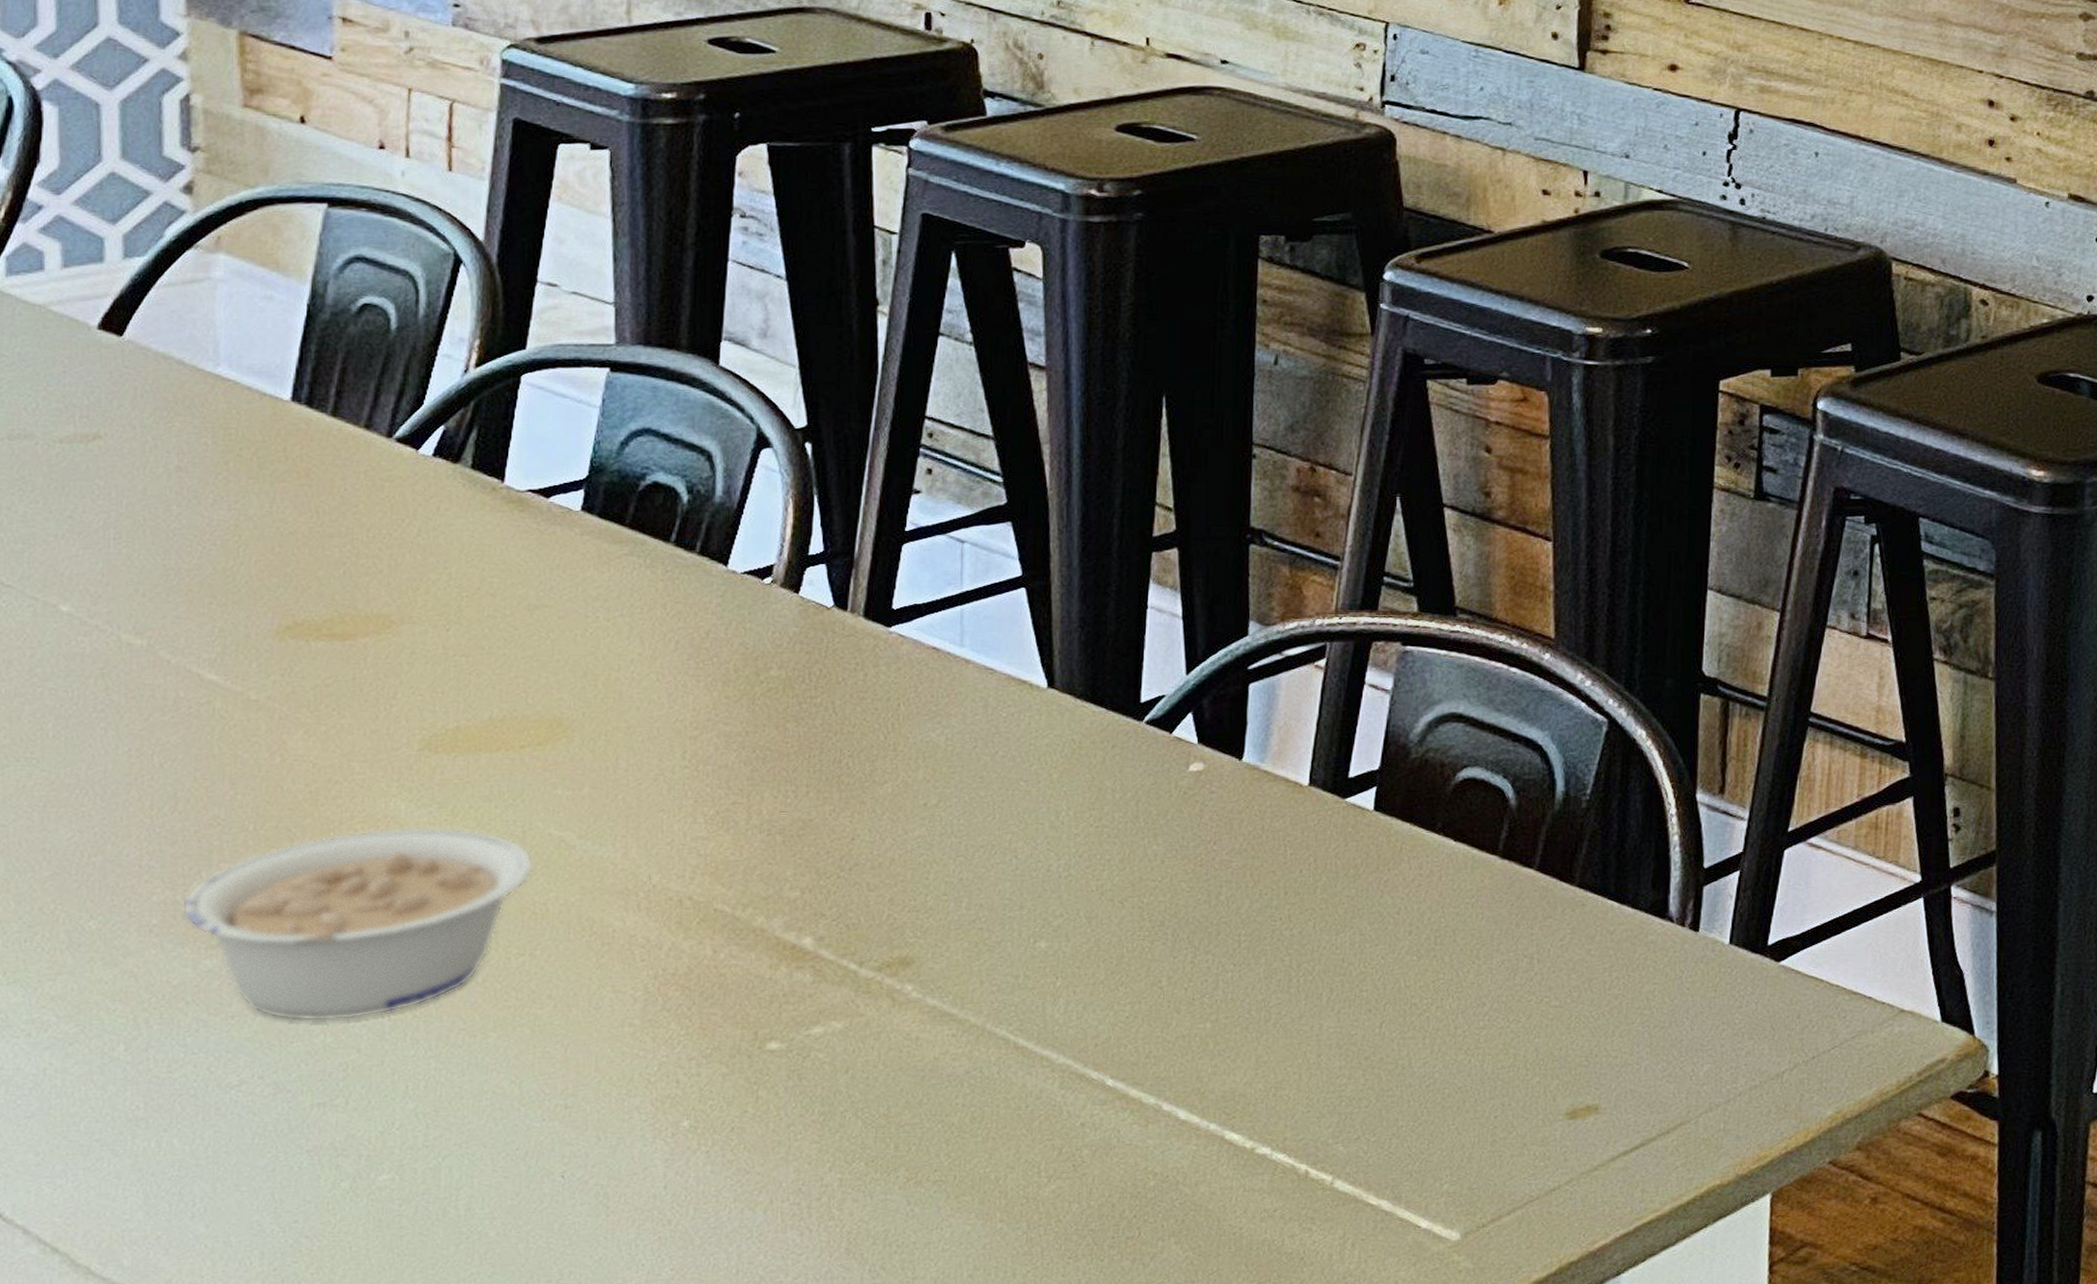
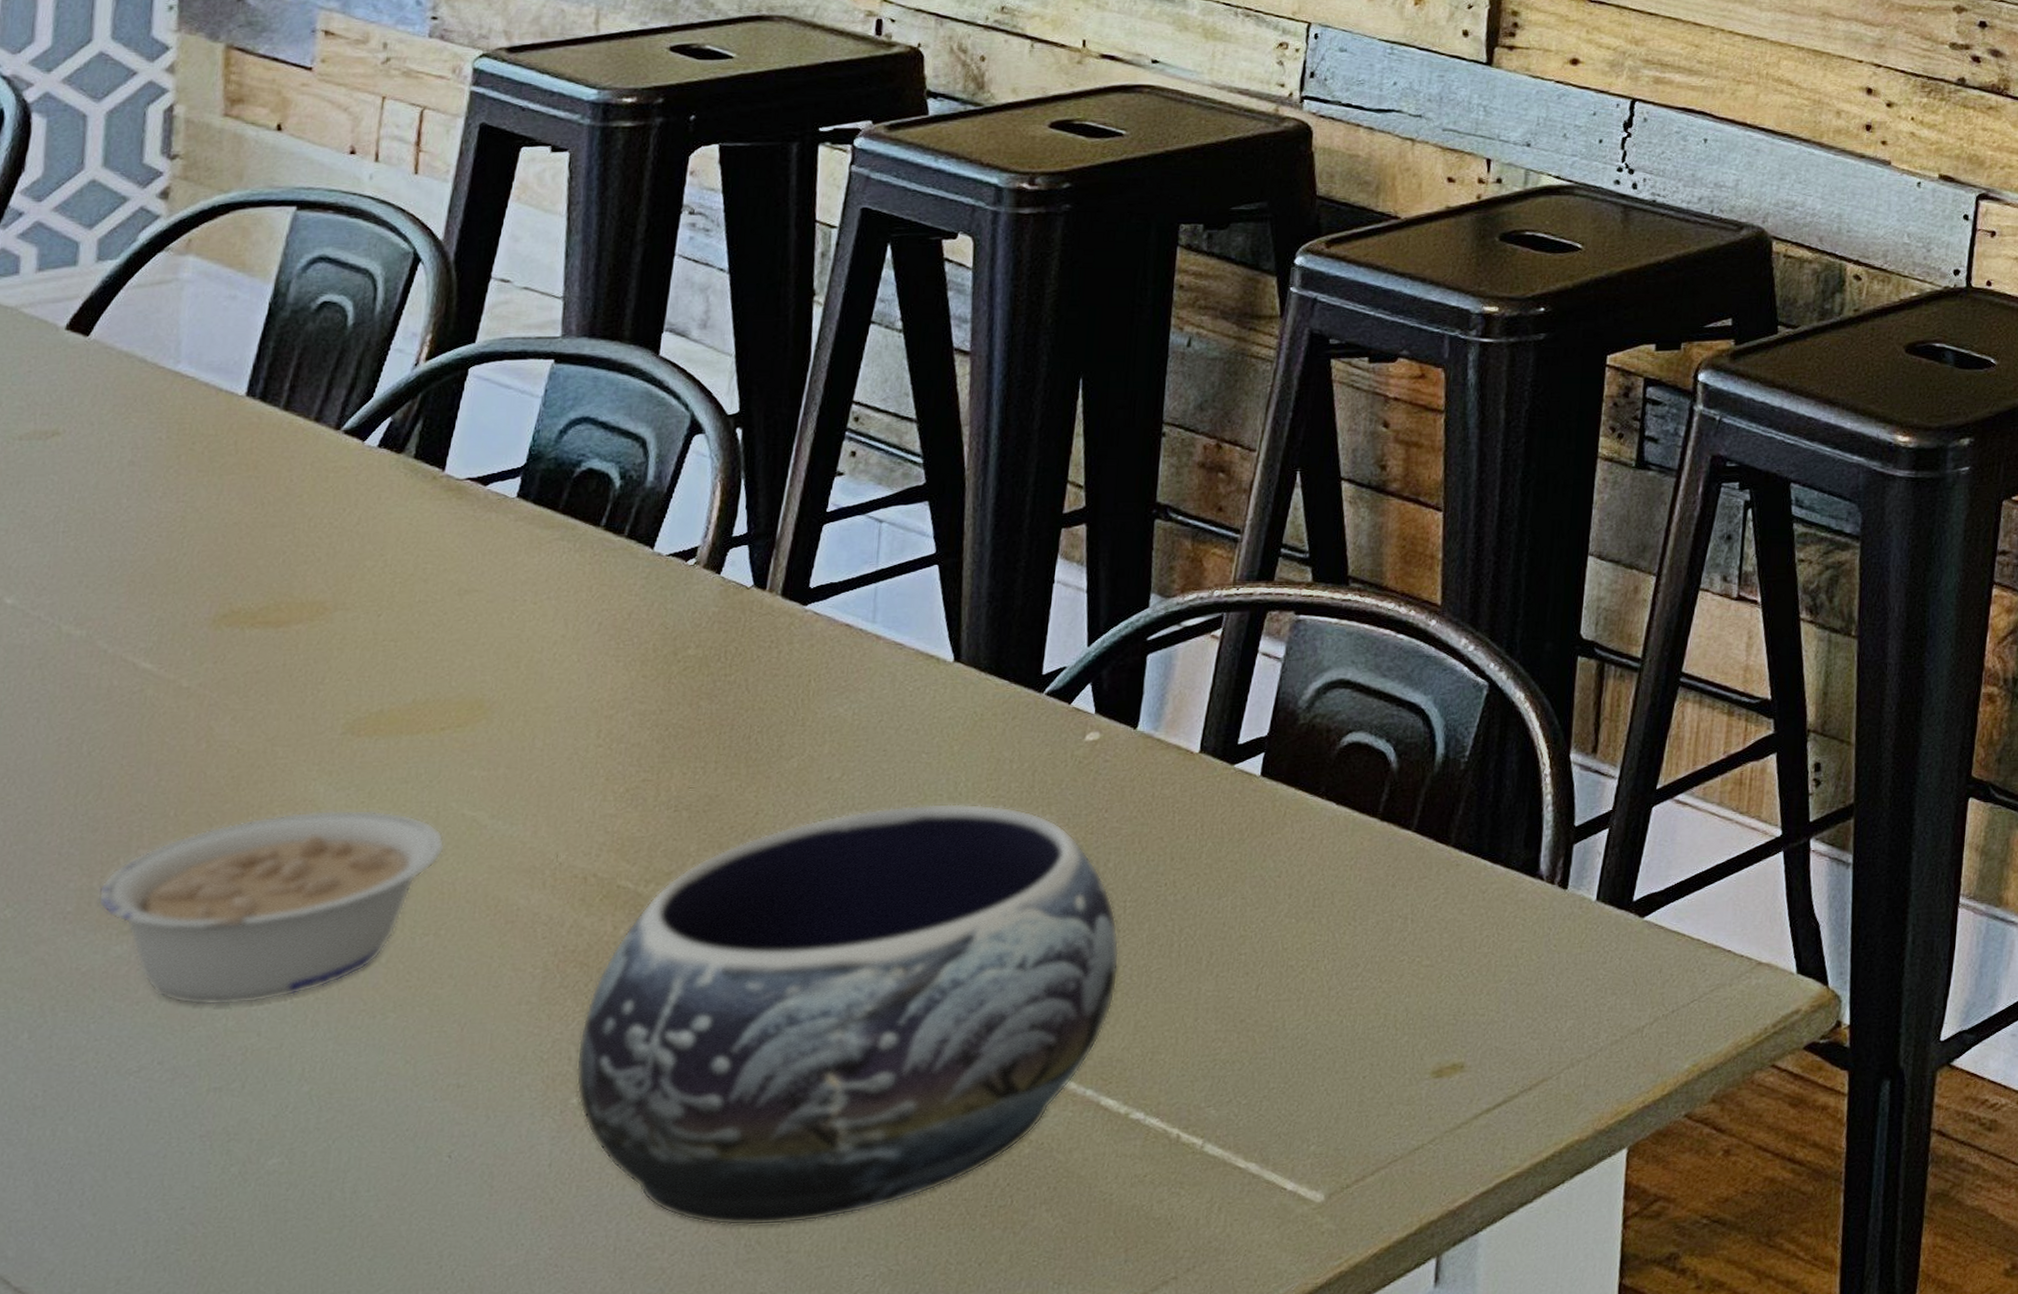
decorative bowl: none [684,832,1237,1252] -> present [575,803,1120,1226]

